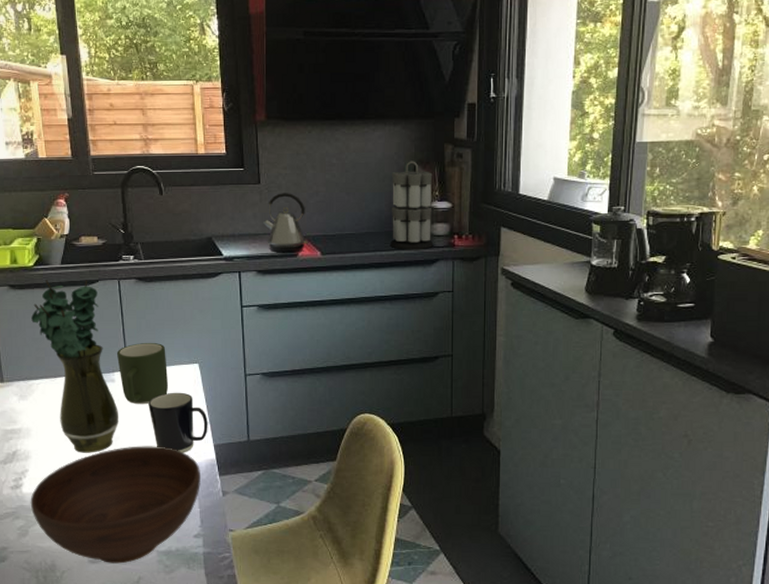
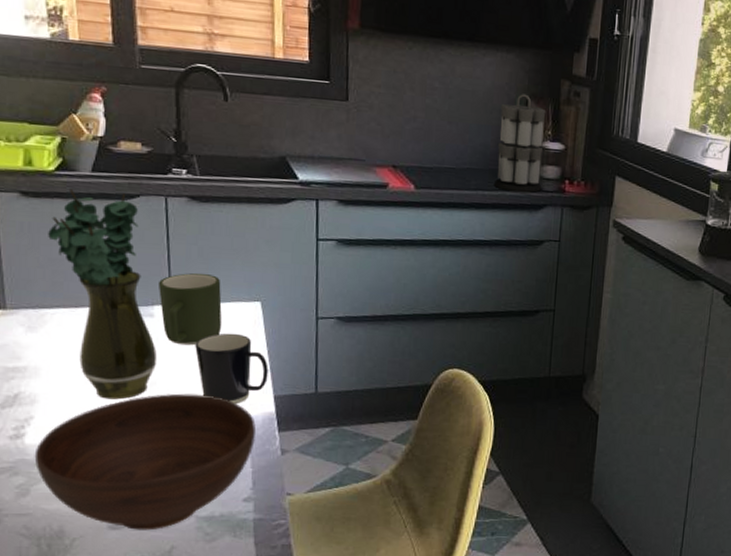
kettle: present [263,193,309,254] -> none [349,114,402,185]

